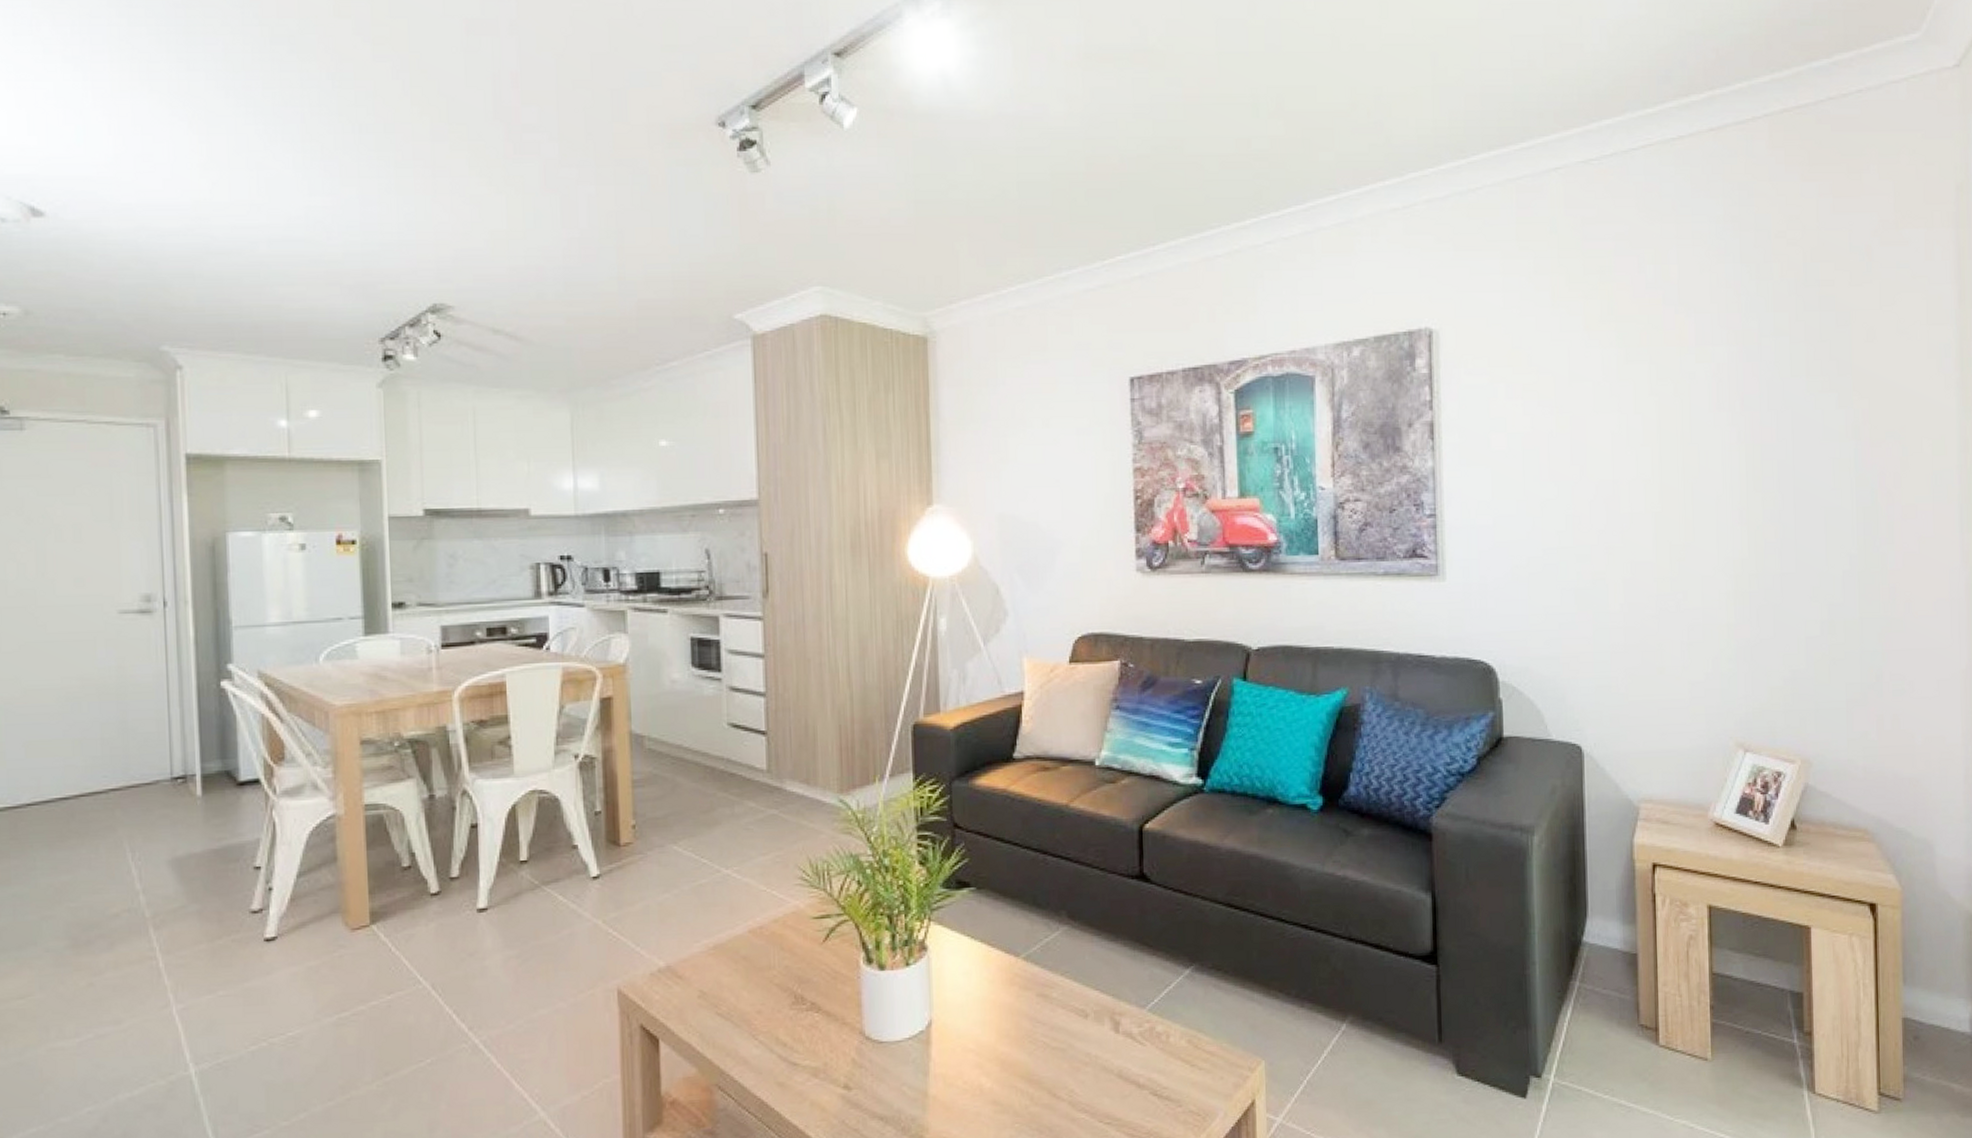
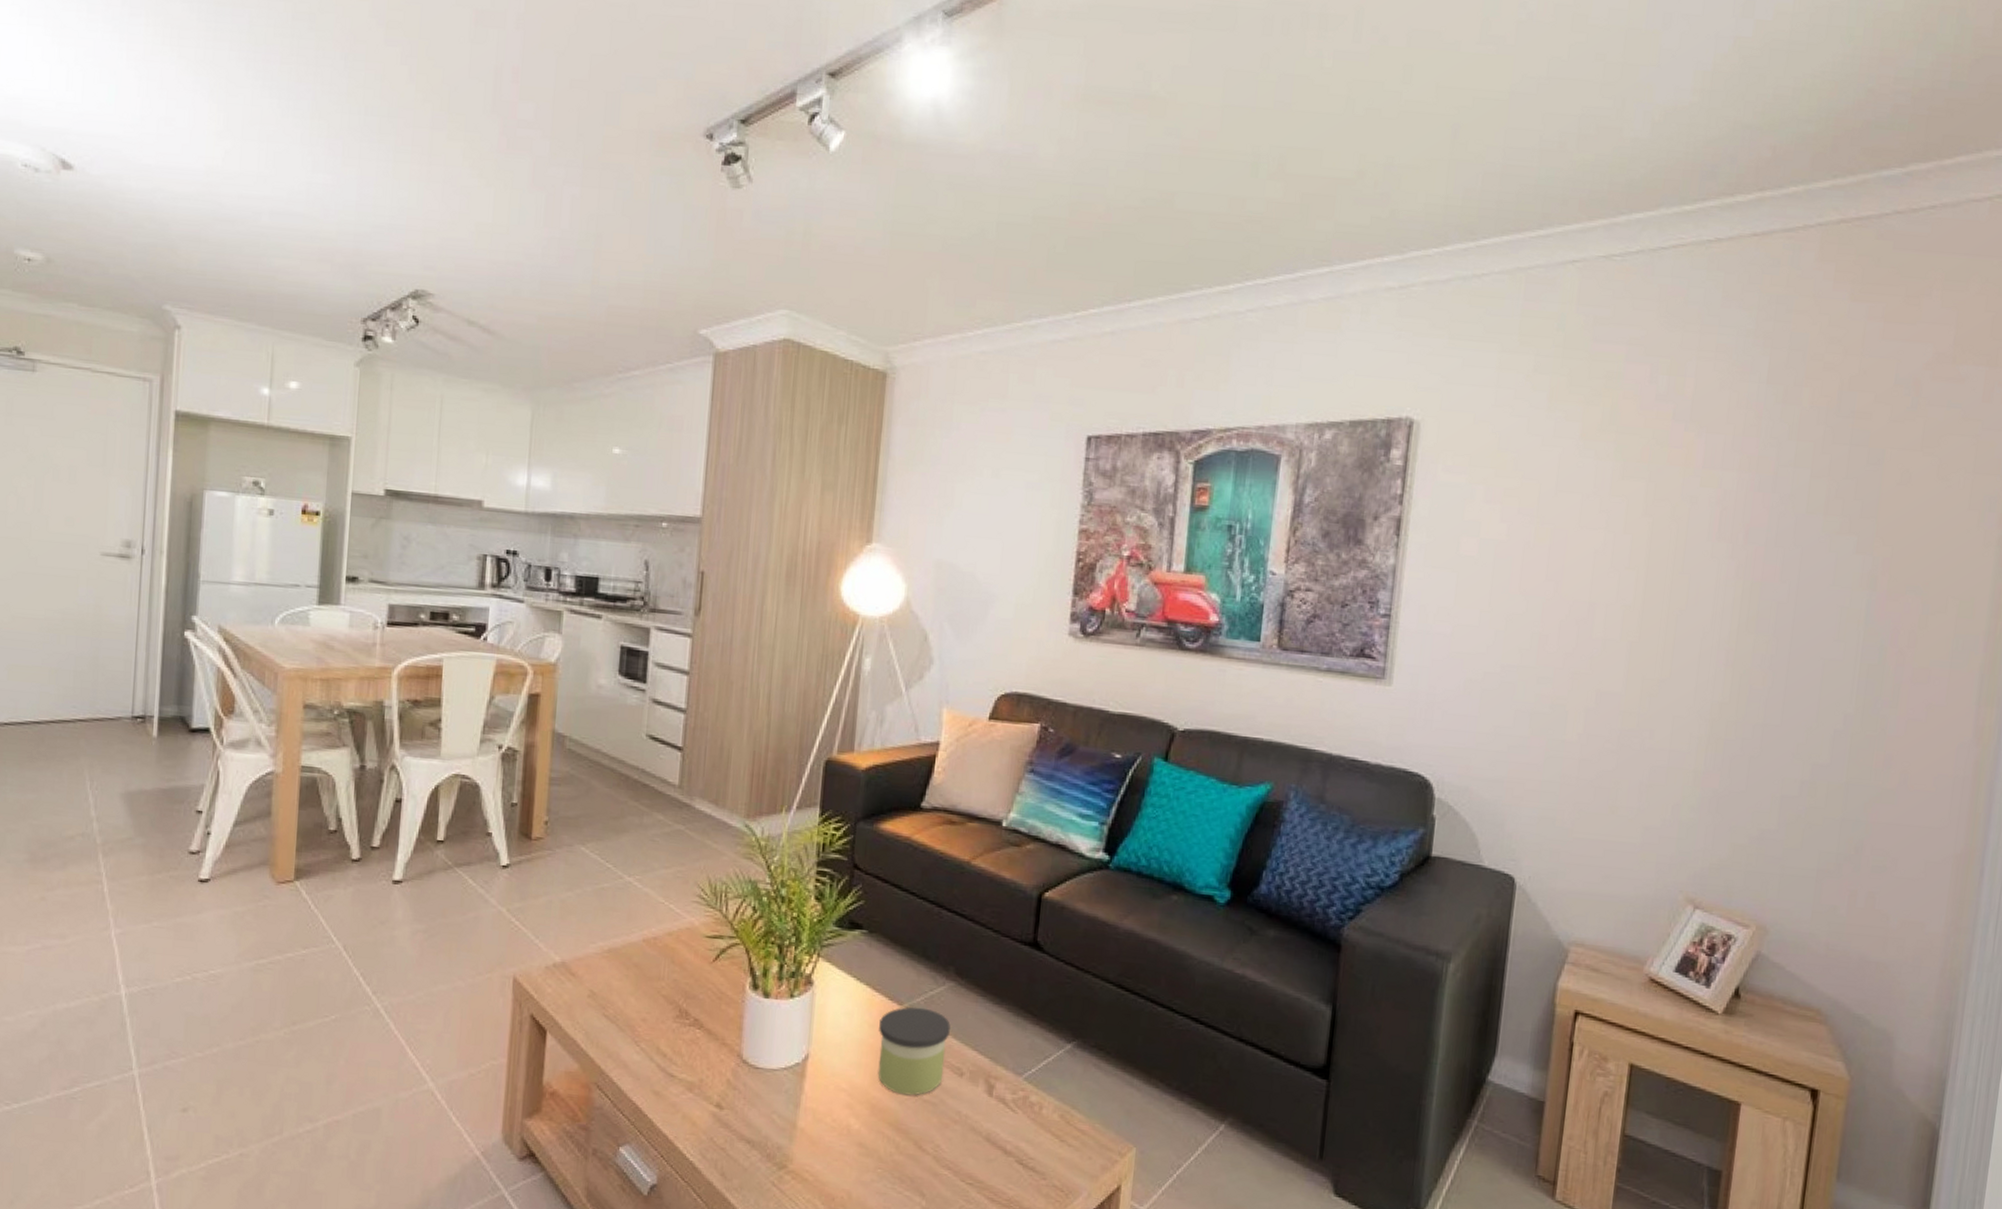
candle: none [999,956,1070,1046] -> present [878,1007,951,1096]

